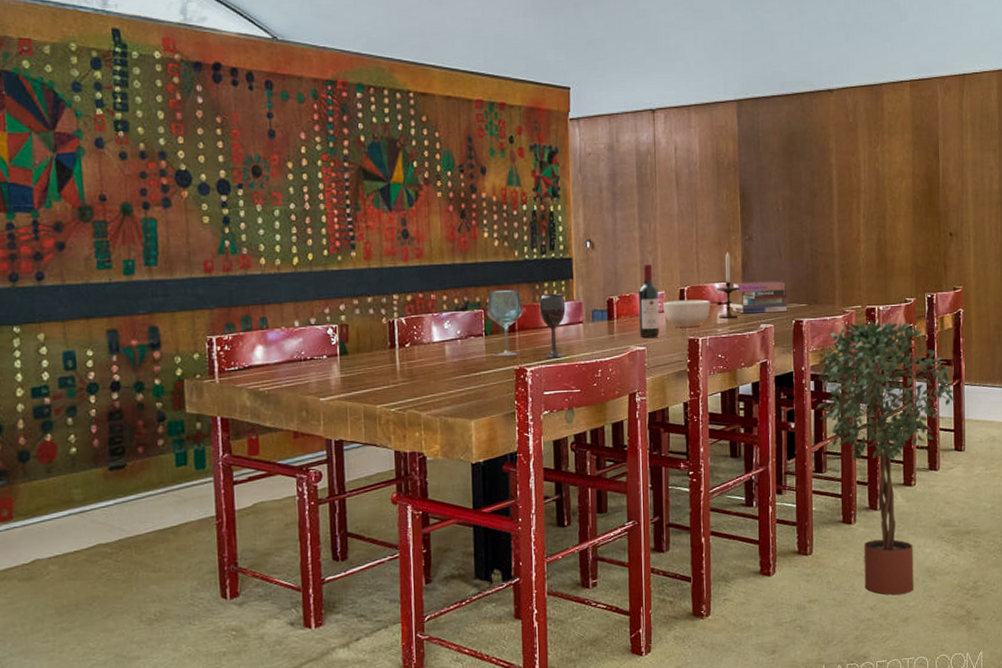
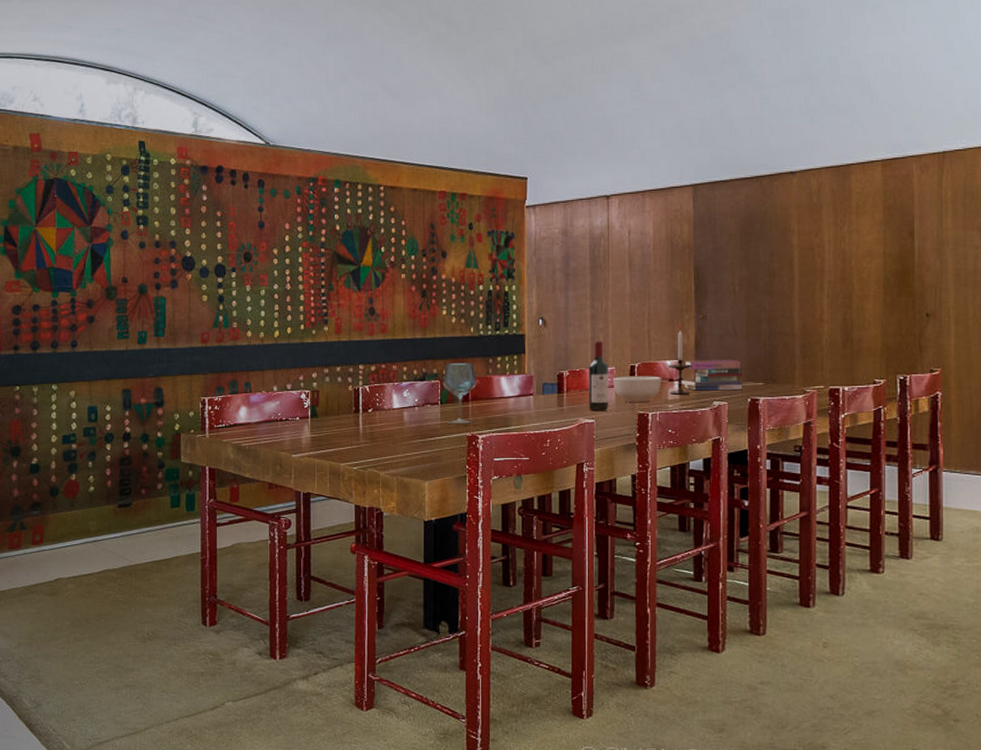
wine glass: present [539,294,566,359] -> none [492,368,517,428]
potted tree: present [814,318,955,595] -> none [770,399,931,685]

